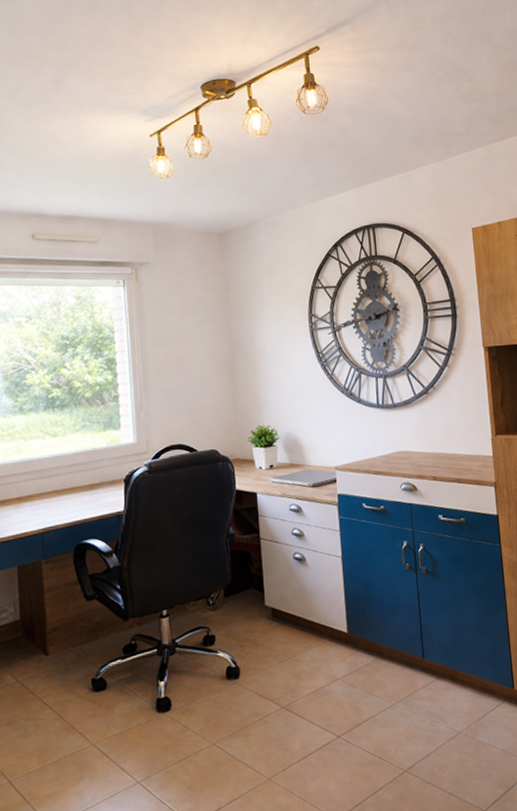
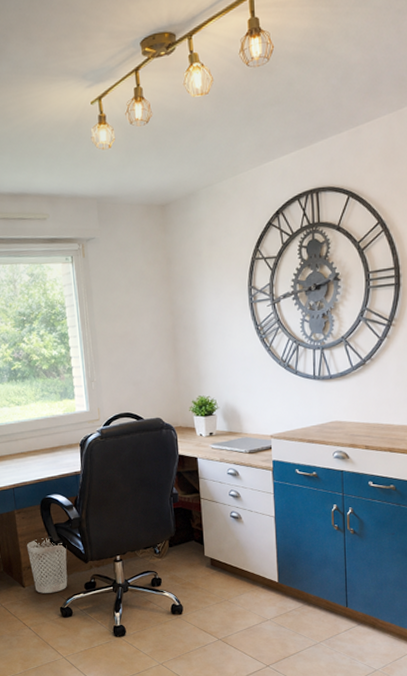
wastebasket: none [53,592,103,662] -> present [26,538,68,593]

